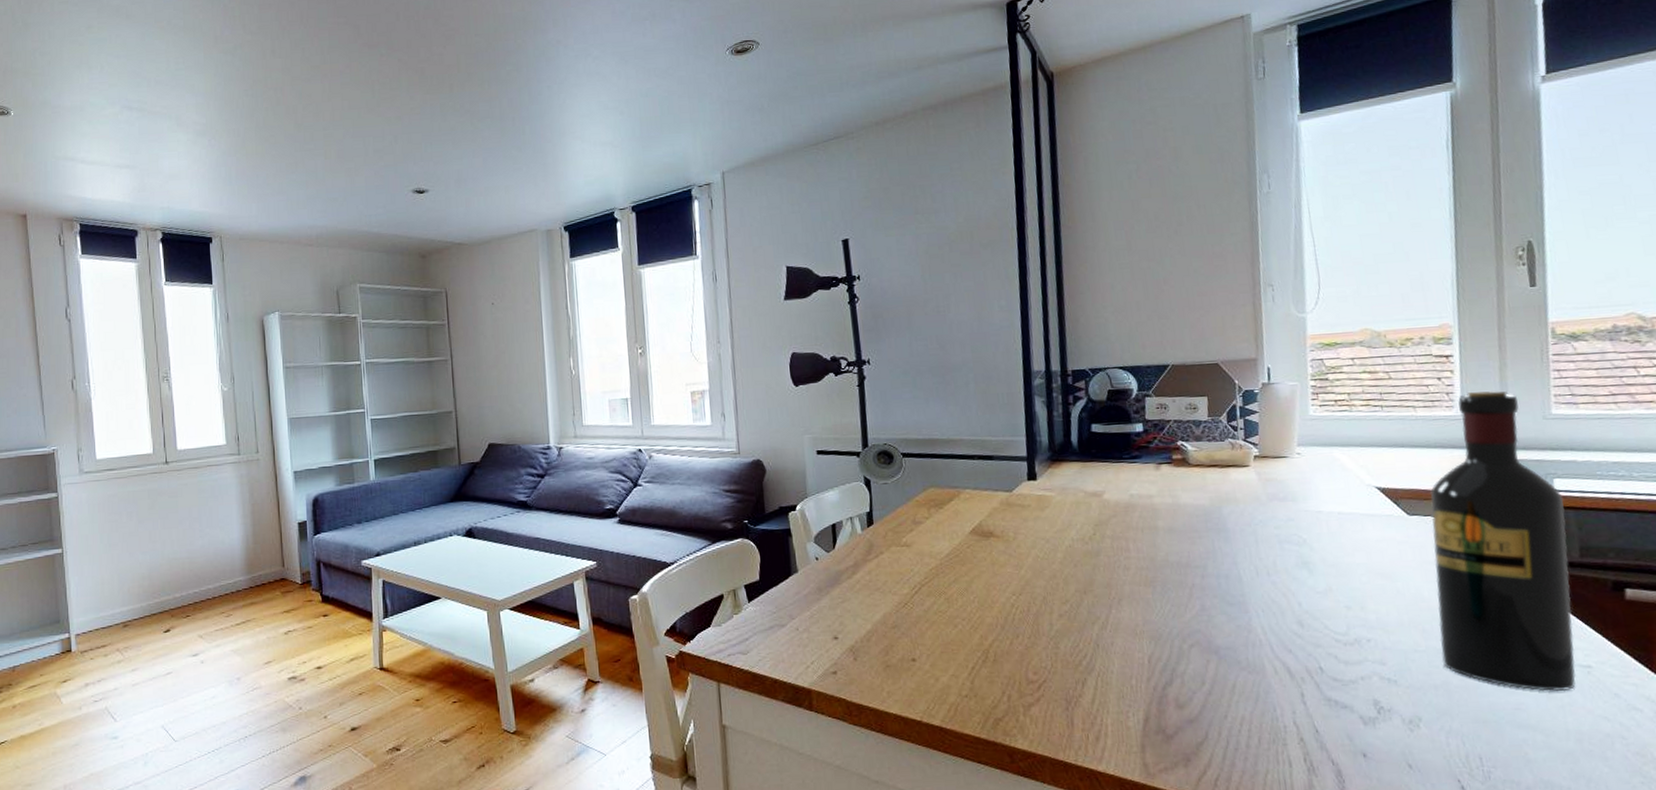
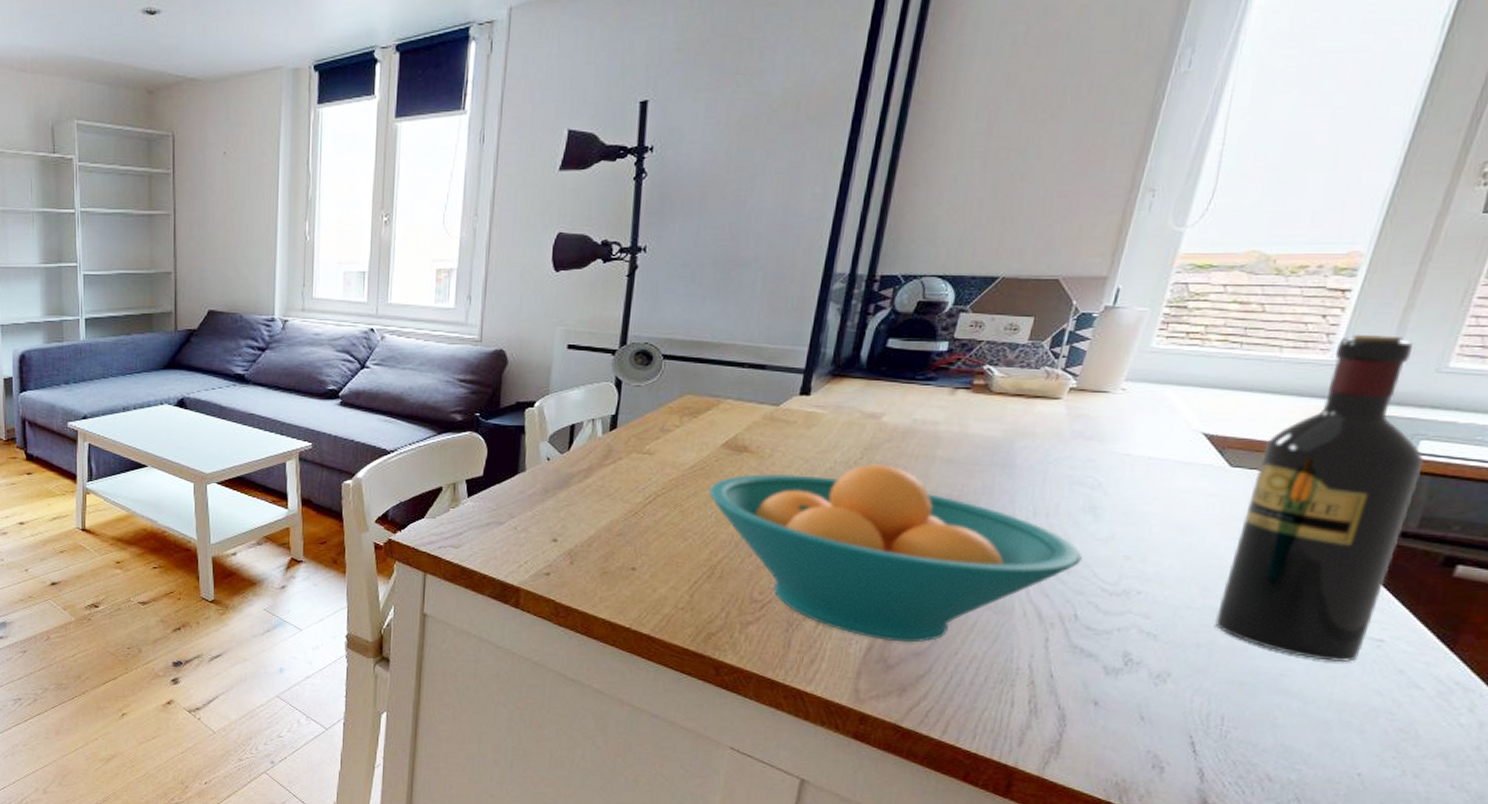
fruit bowl: none [967,538,1310,711] -> present [709,464,1082,643]

